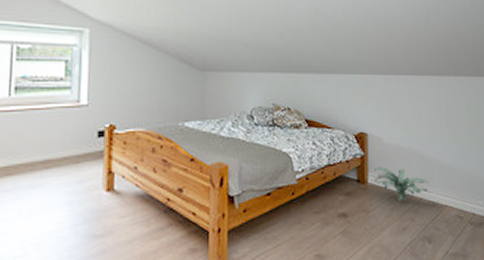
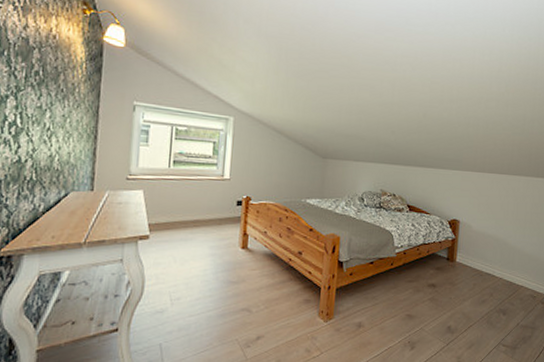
decorative plant: present [374,167,430,202] -> none [462,249,510,280]

